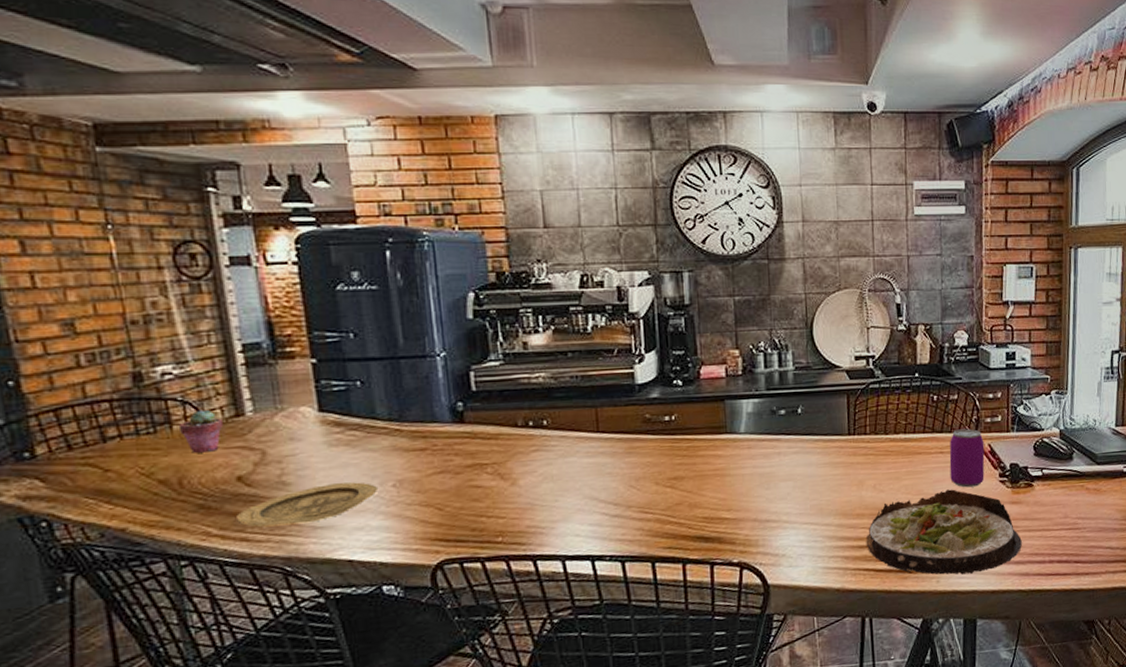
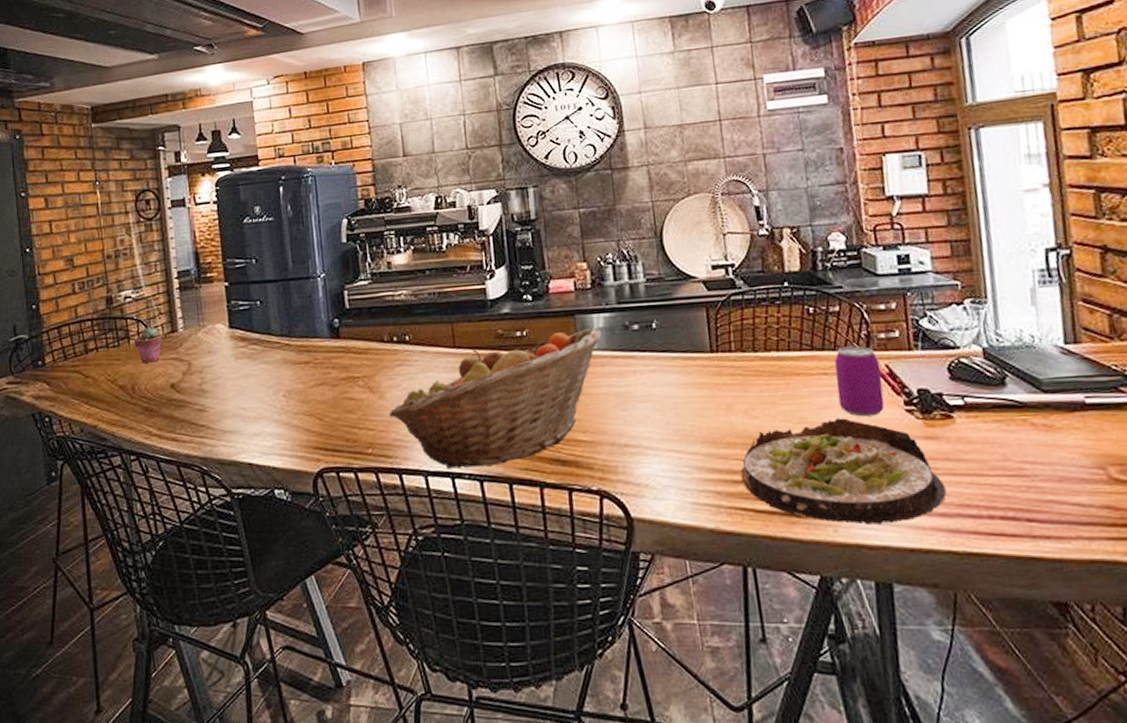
plate: present [236,482,379,527] -> none [170,391,273,429]
fruit basket: none [522,412,750,552] -> present [389,327,602,469]

